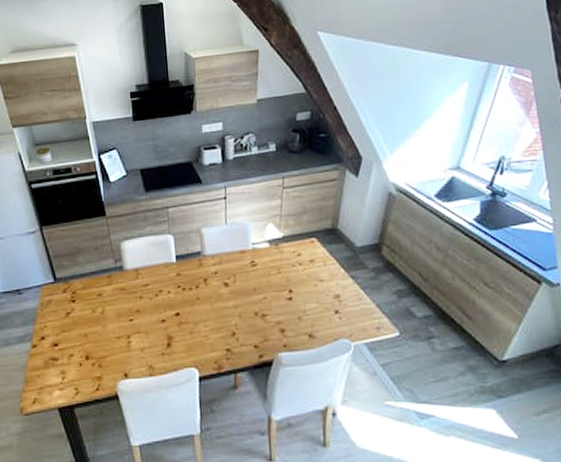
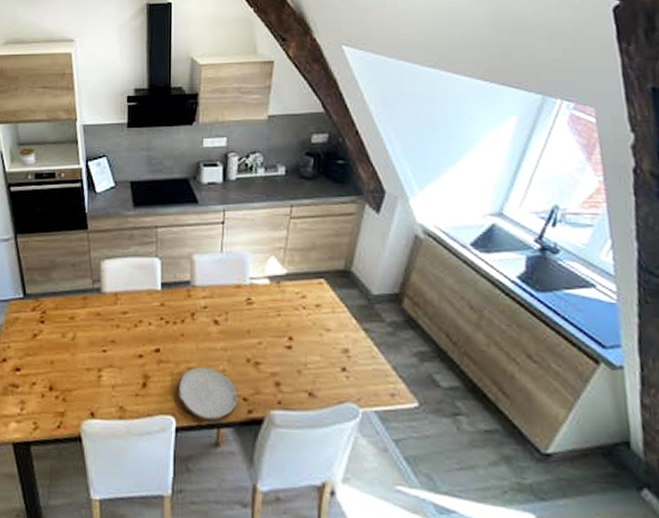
plate: none [197,323,250,370] -> present [177,367,237,423]

